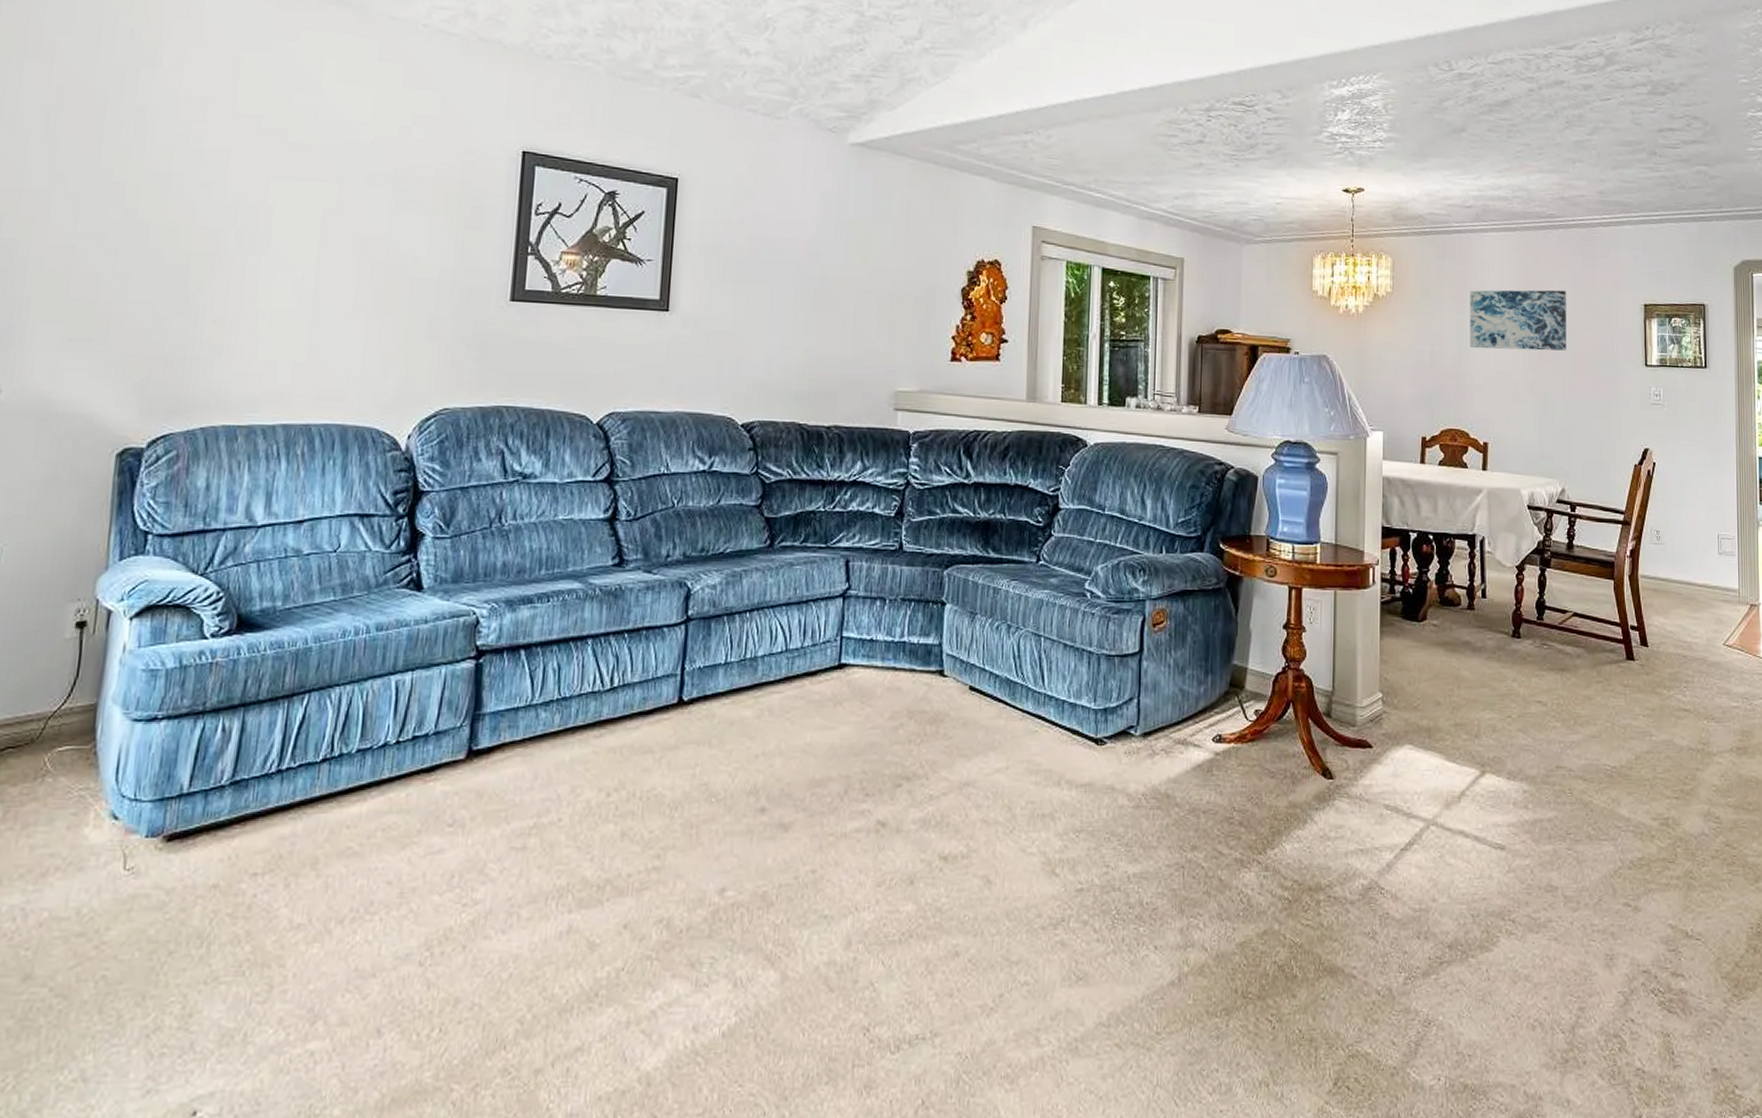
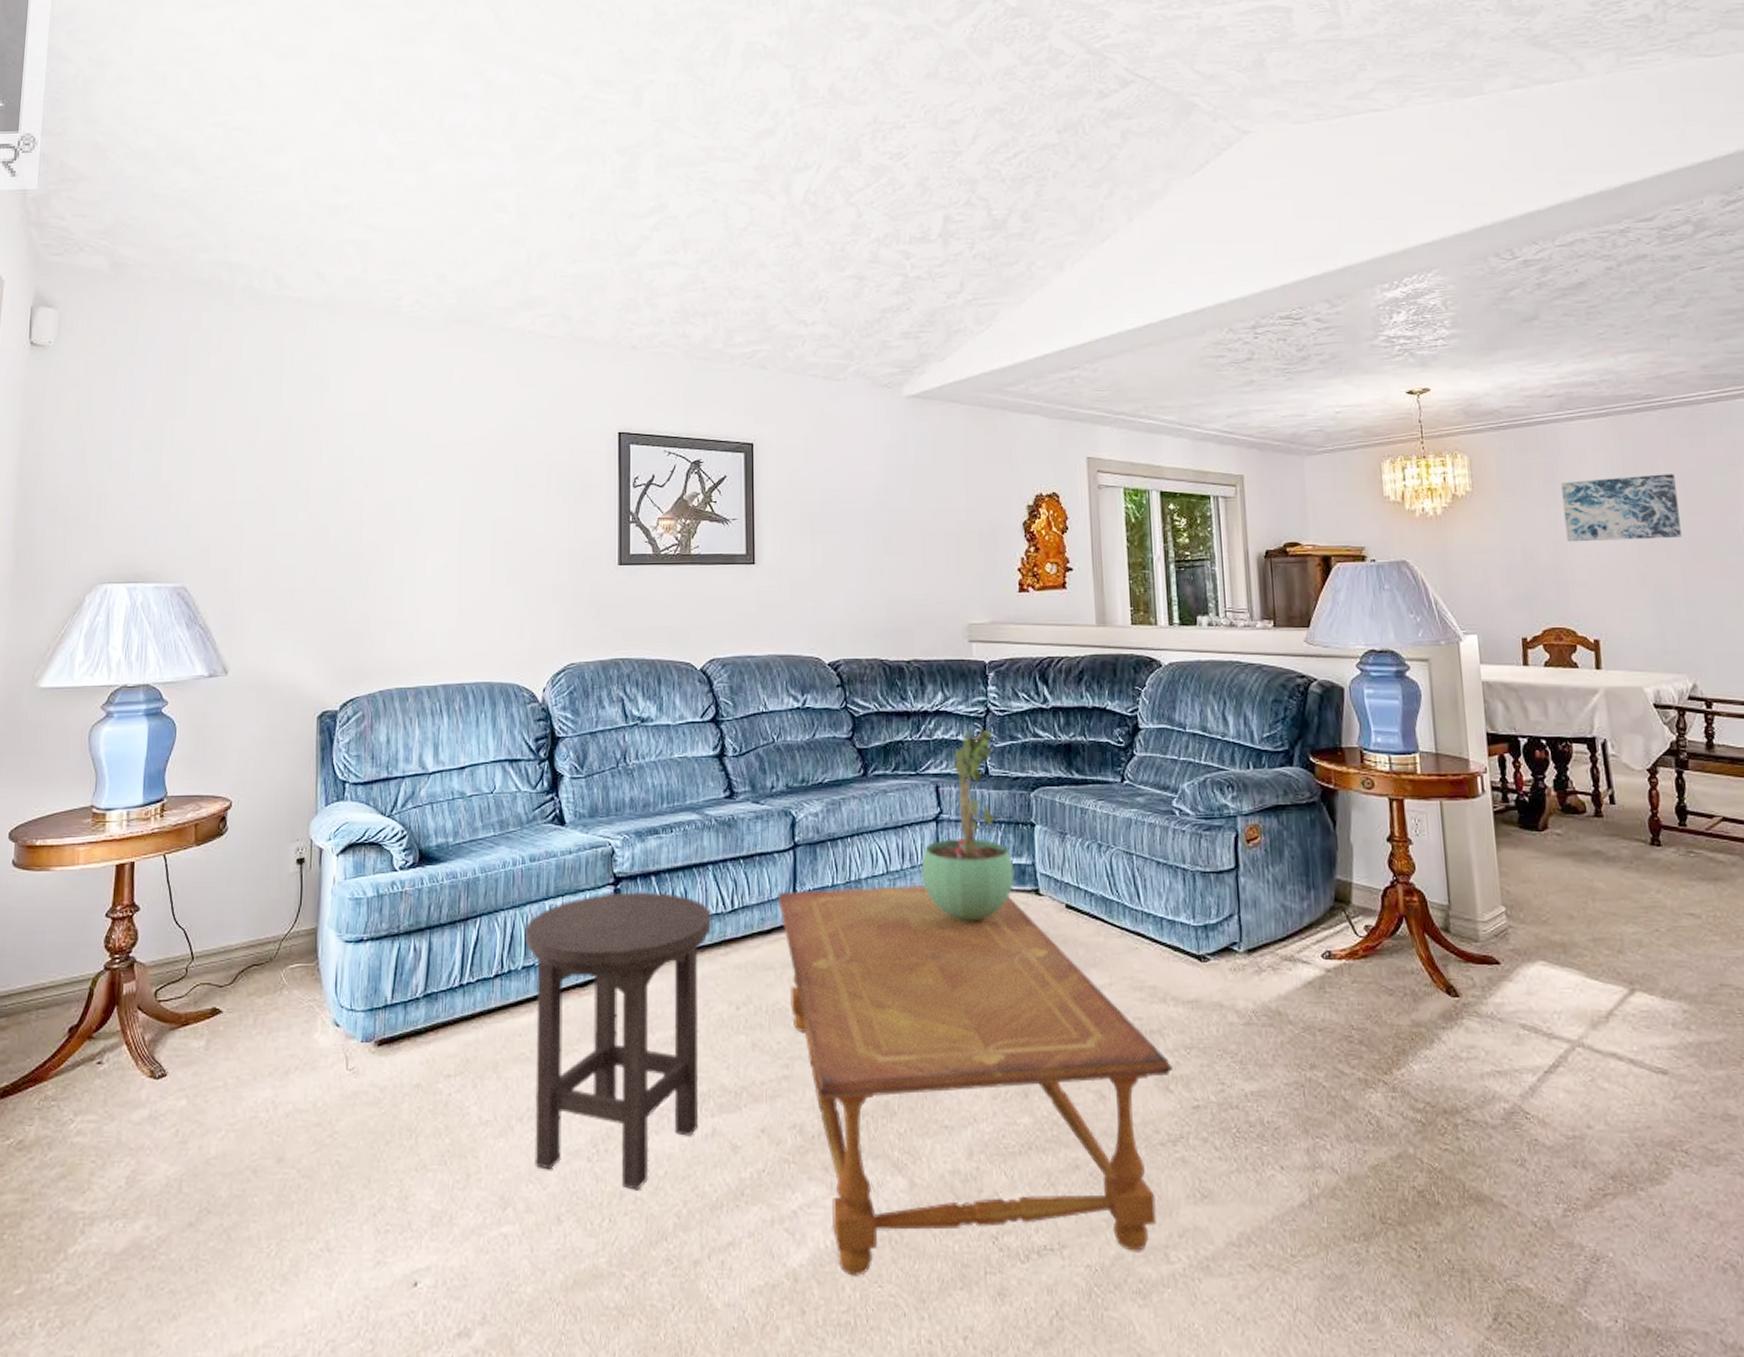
stool: none [354,666,588,996] -> present [524,891,713,1190]
coffee table: none [663,663,1060,1077] -> present [777,884,1172,1276]
potted plant: none [822,501,920,703] -> present [921,729,1015,921]

